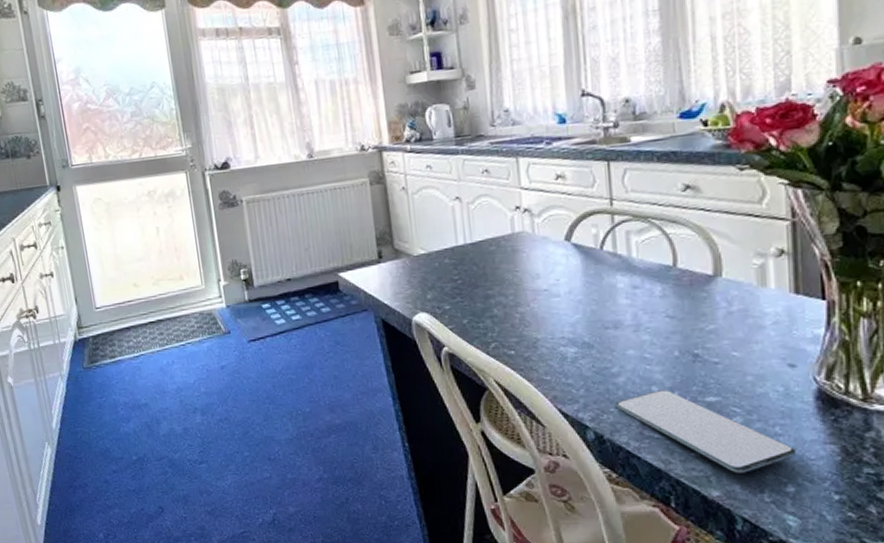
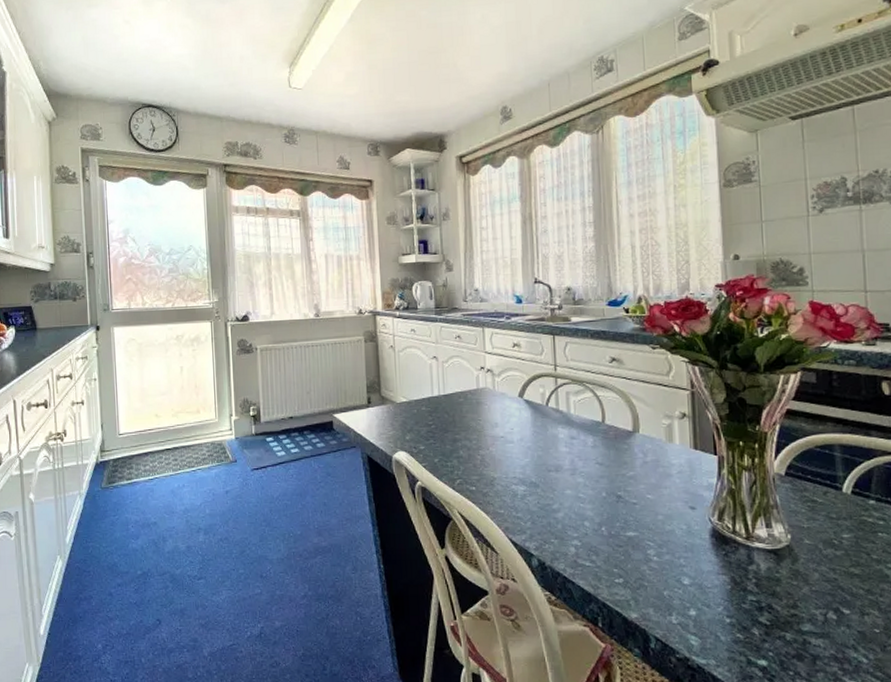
smartphone: present [615,390,797,473] -> none [555,525,697,598]

